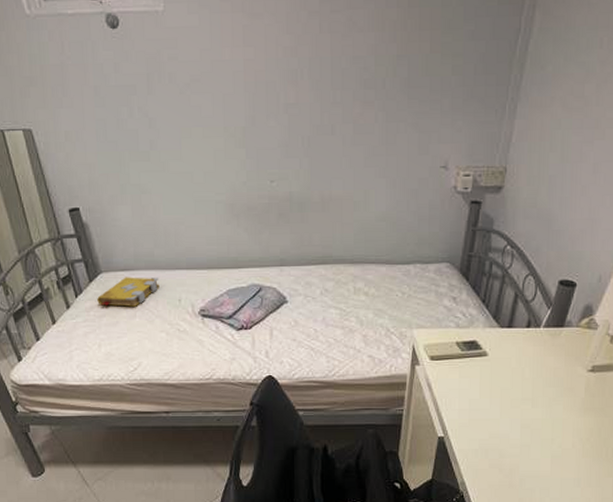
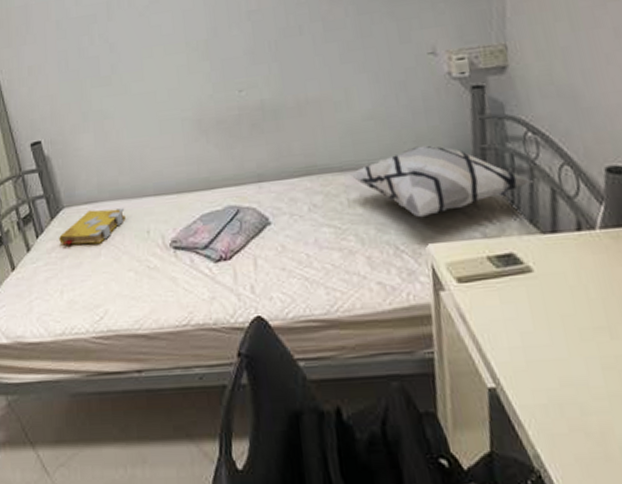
decorative pillow: none [359,248,503,308] -> present [350,145,533,218]

